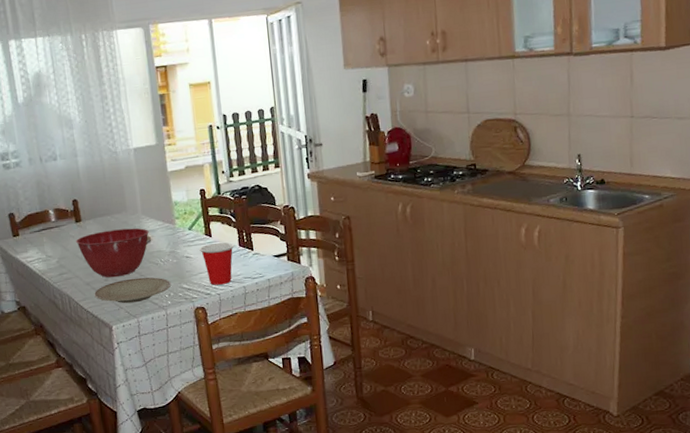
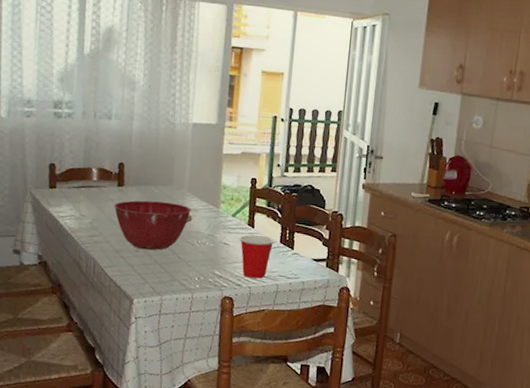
plate: present [94,277,172,304] -> none [121,254,204,280]

